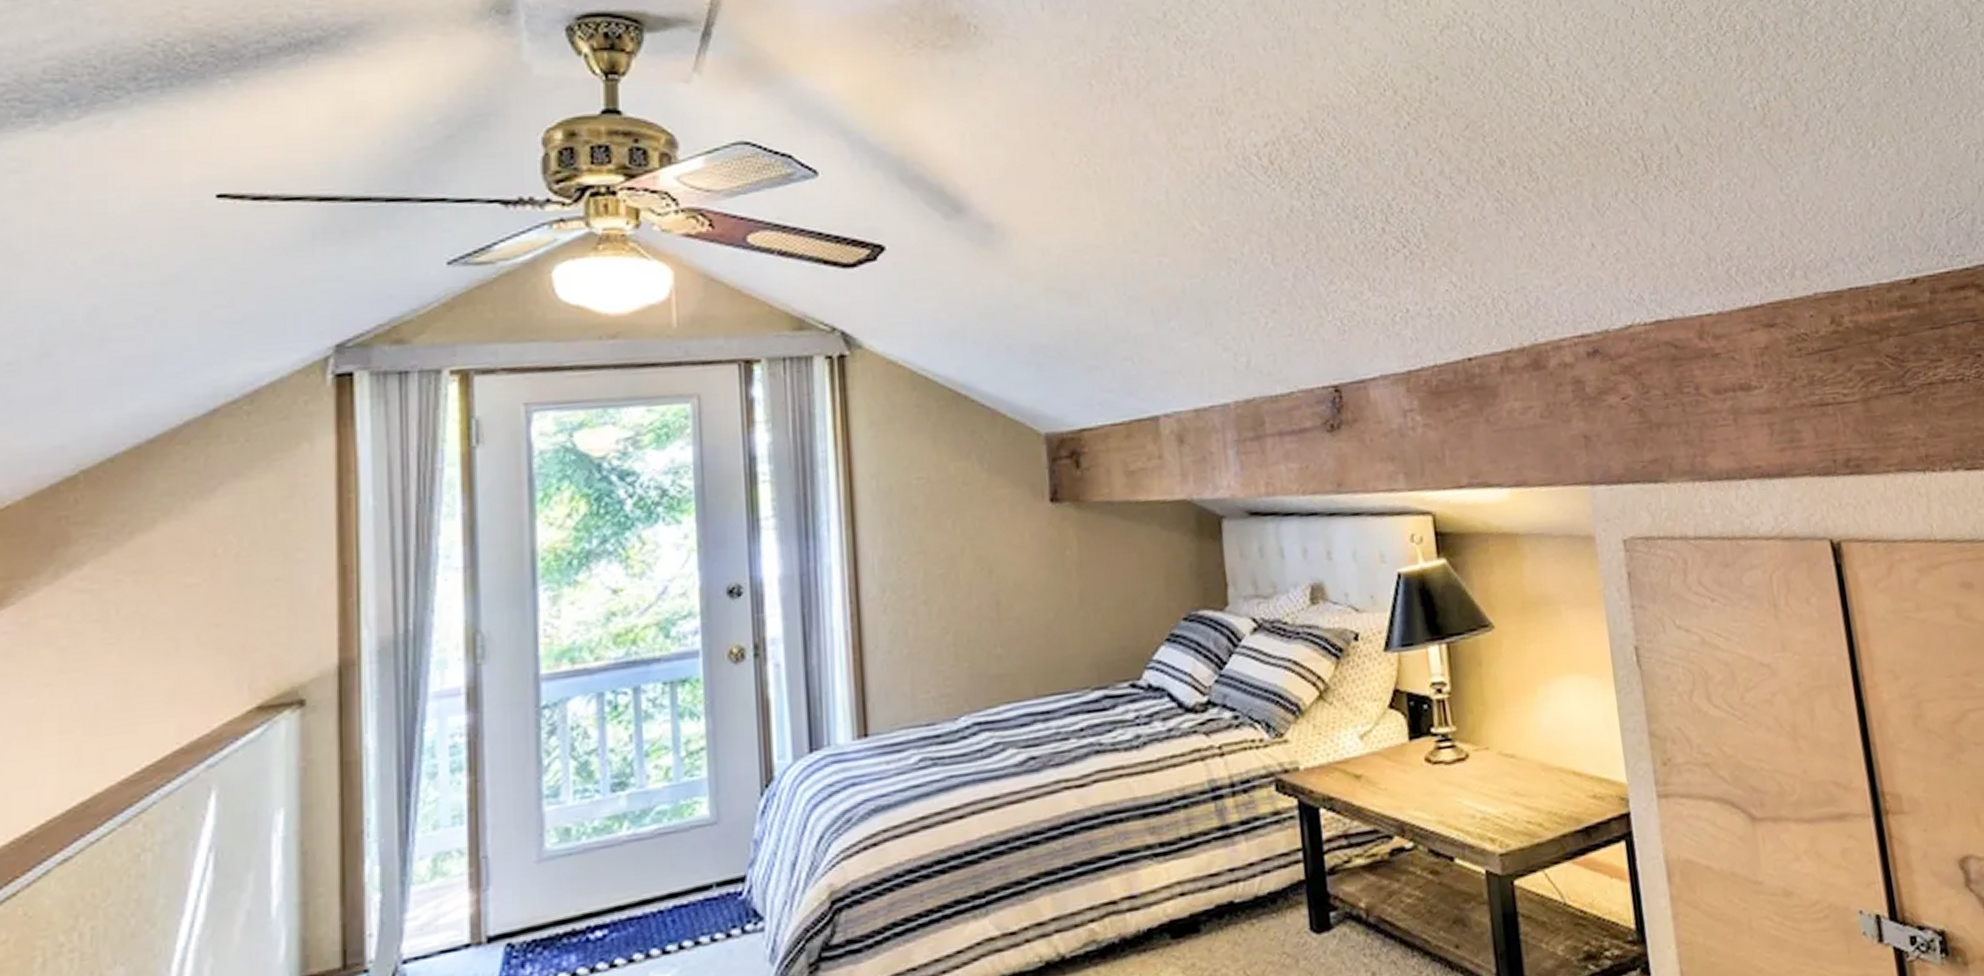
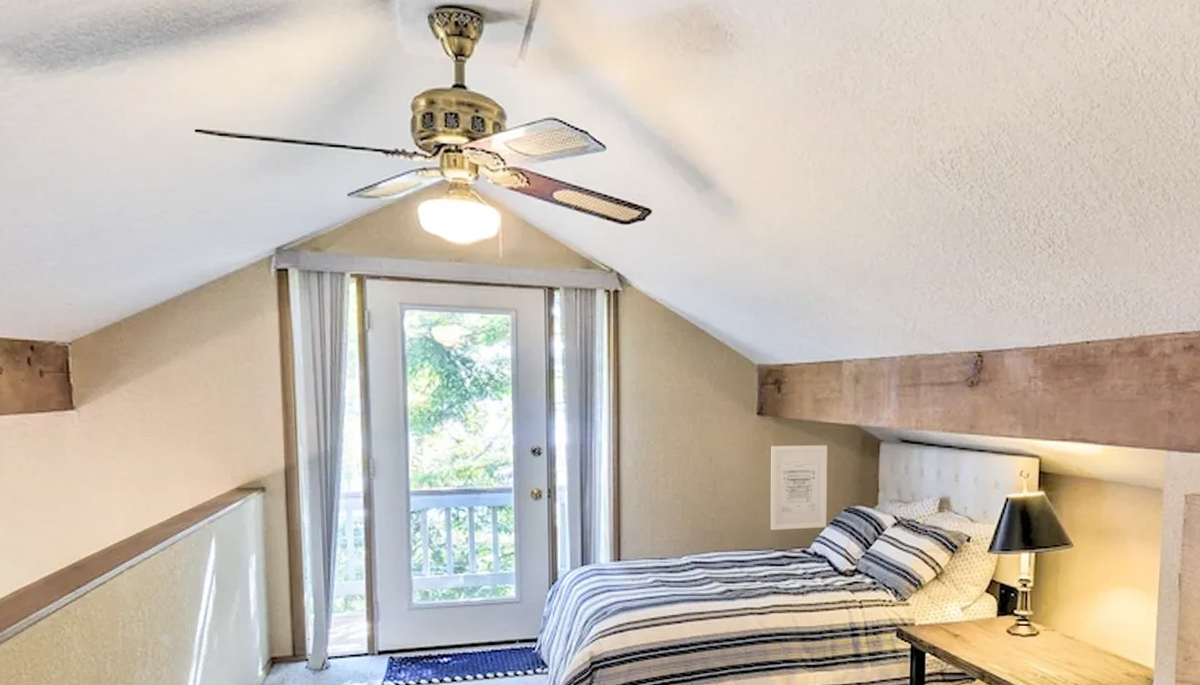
wall art: none [1073,531,1162,662] -> present [770,445,828,531]

